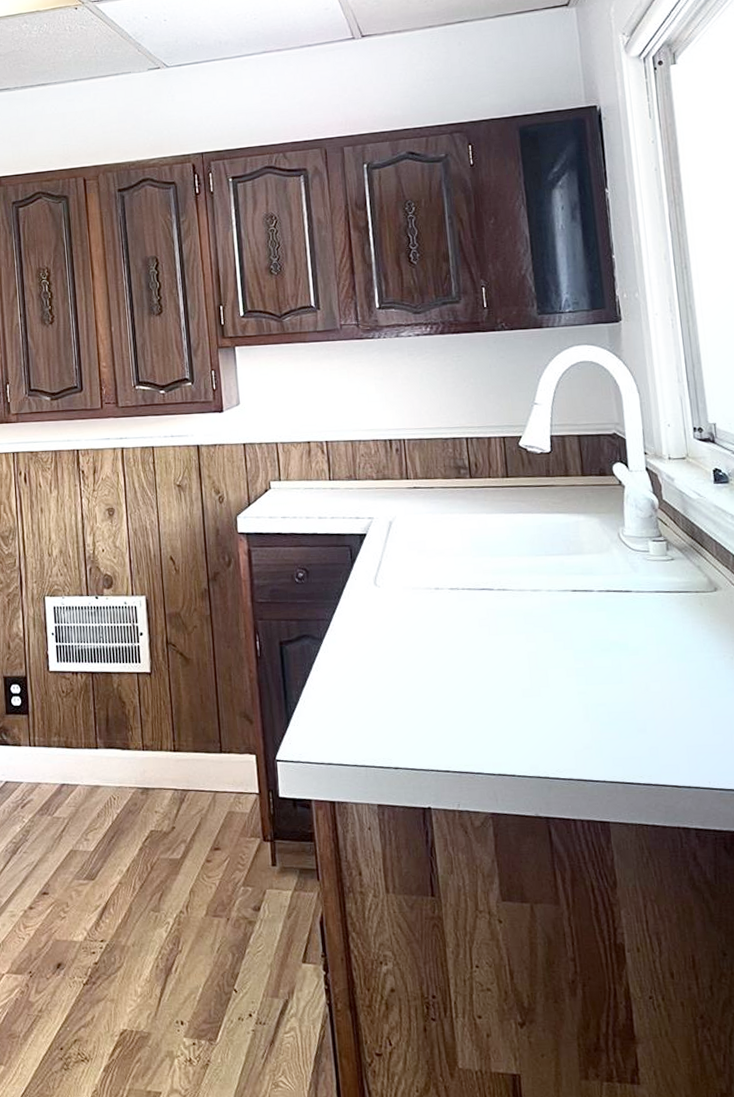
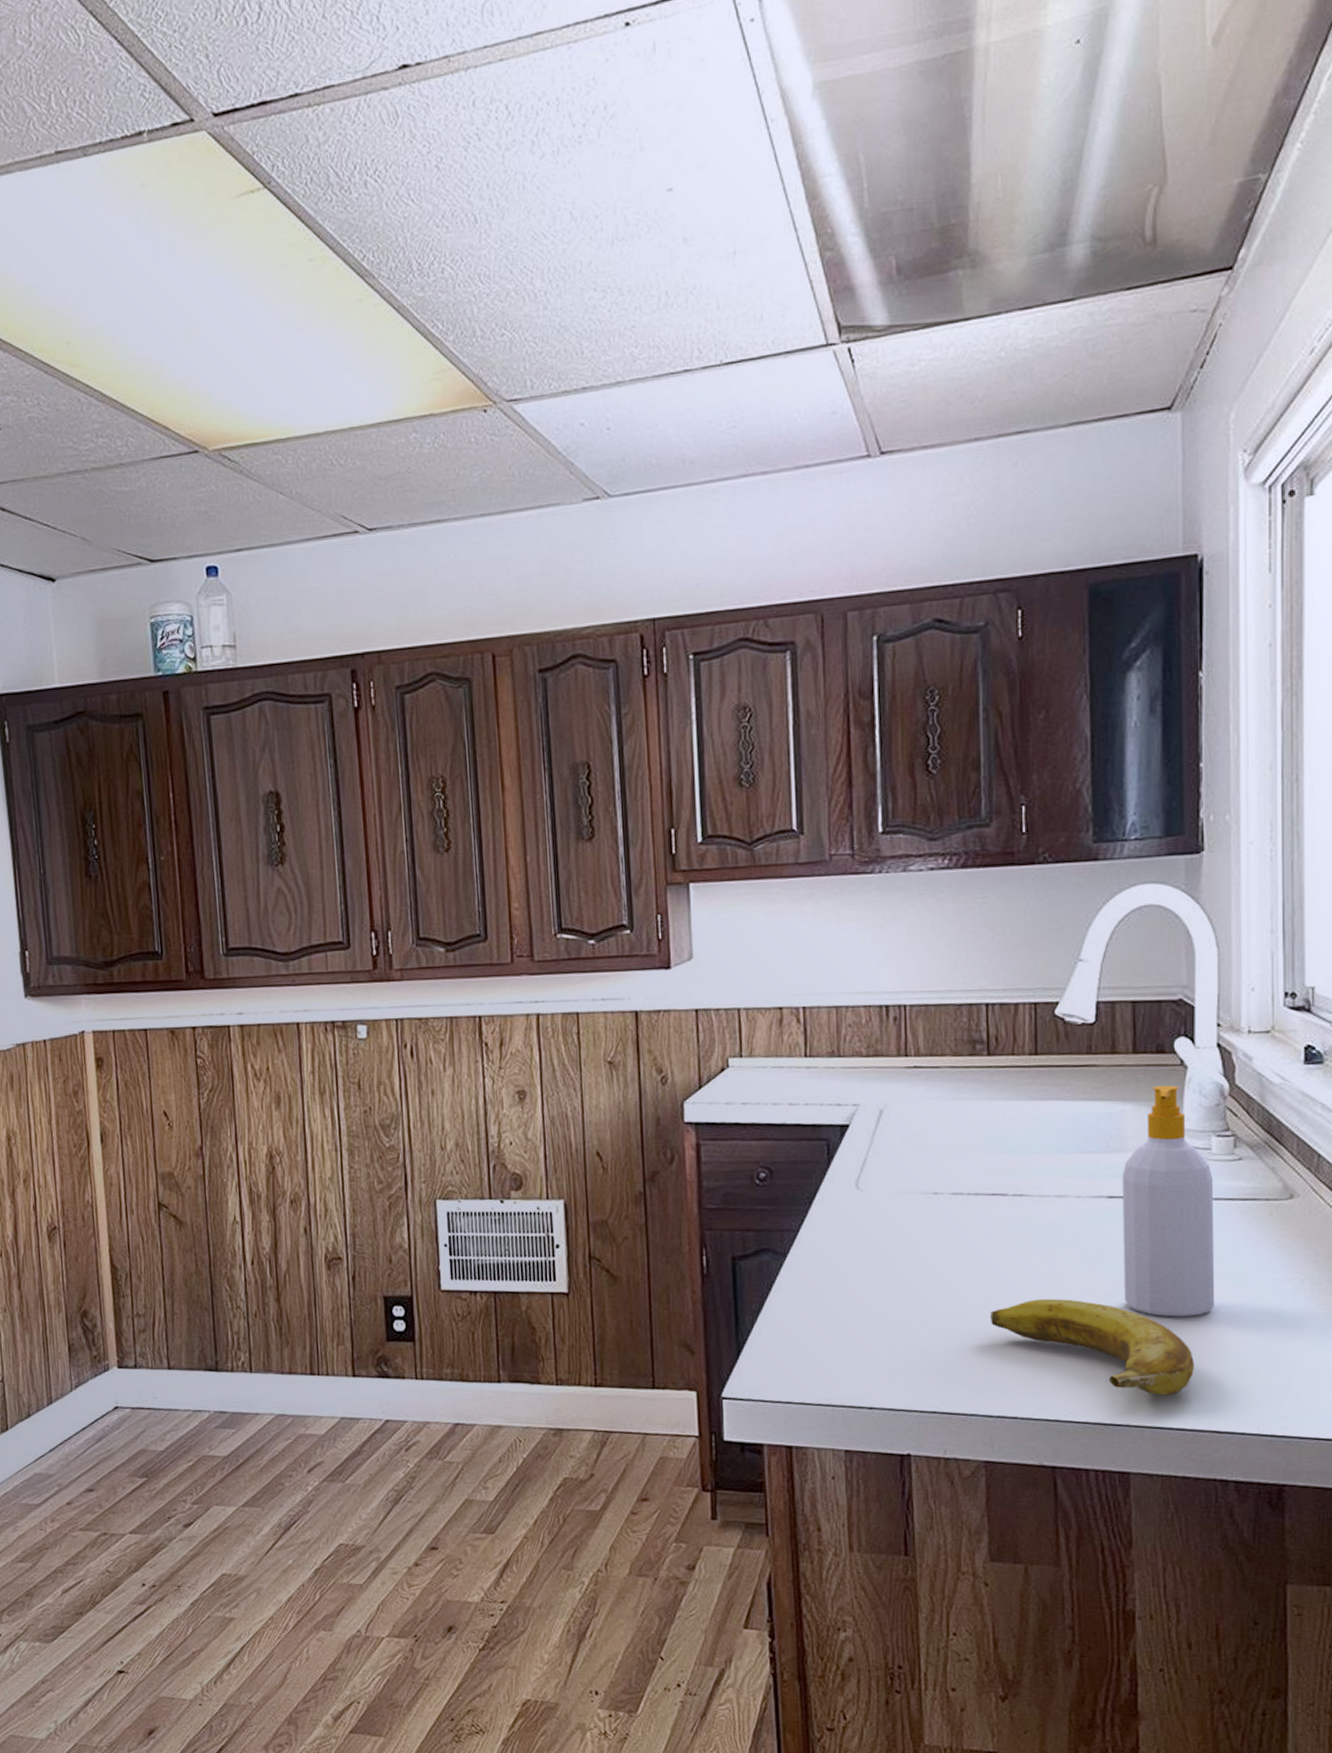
banana: none [487,674,653,756] -> present [991,1298,1194,1396]
soap bottle: none [581,500,665,689] -> present [1122,1085,1215,1317]

